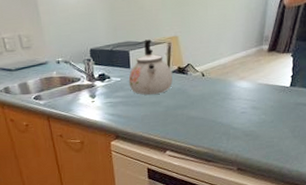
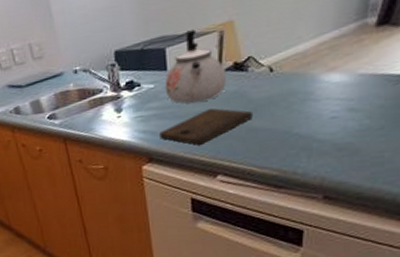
cutting board: none [124,100,191,127] -> present [159,108,253,145]

